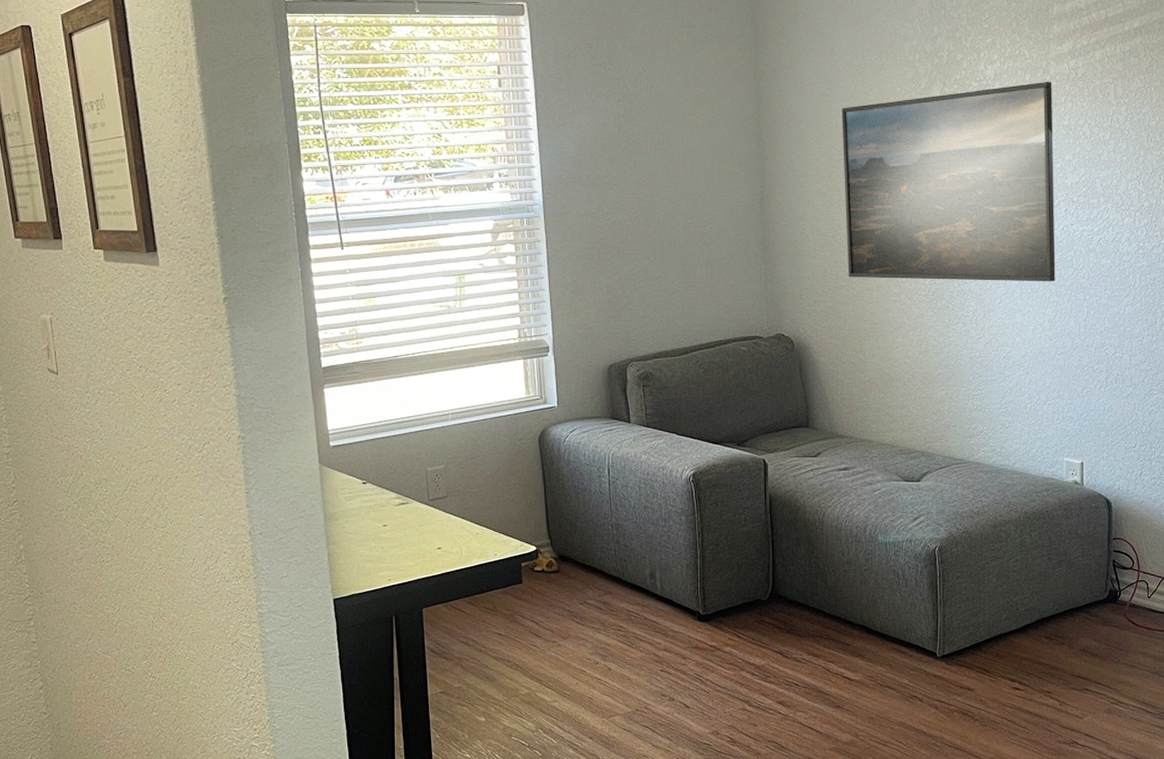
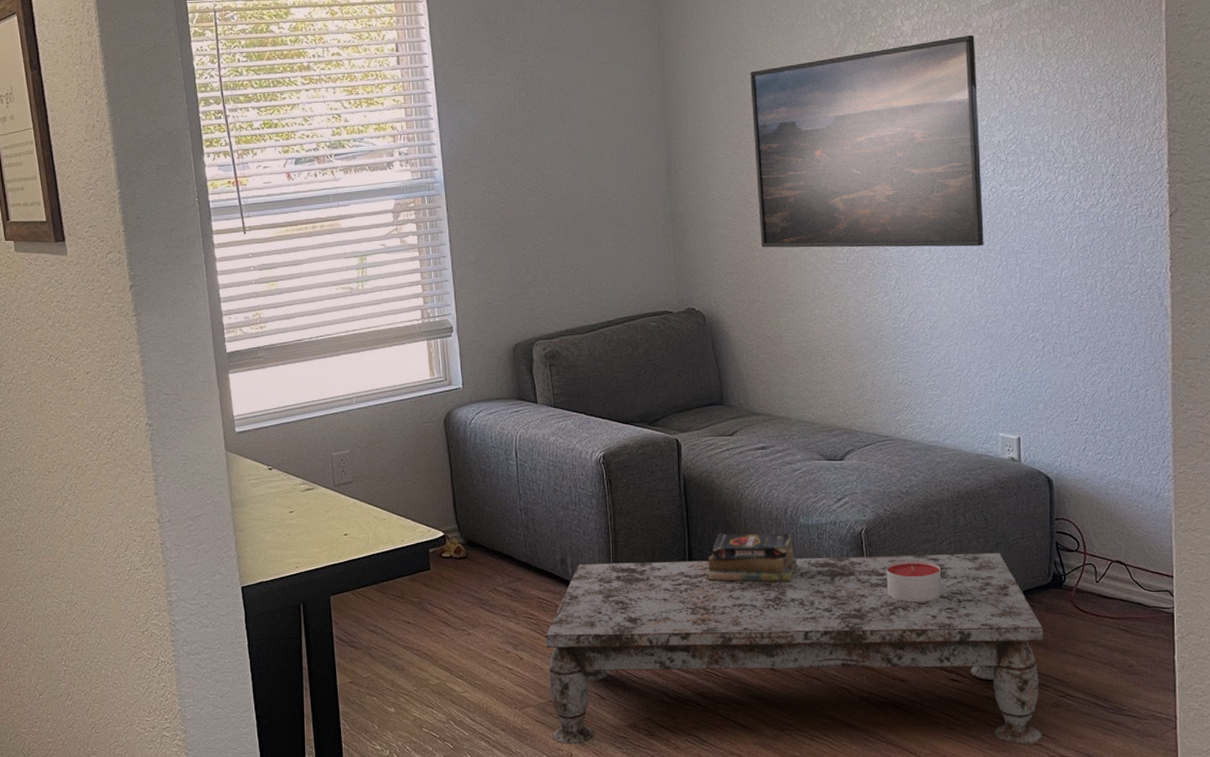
coffee table: none [633,570,1099,752] -> present [545,552,1043,745]
books: none [788,550,875,596] -> present [706,533,798,581]
candle: none [957,577,1008,616] -> present [886,560,942,602]

